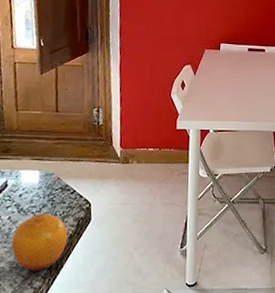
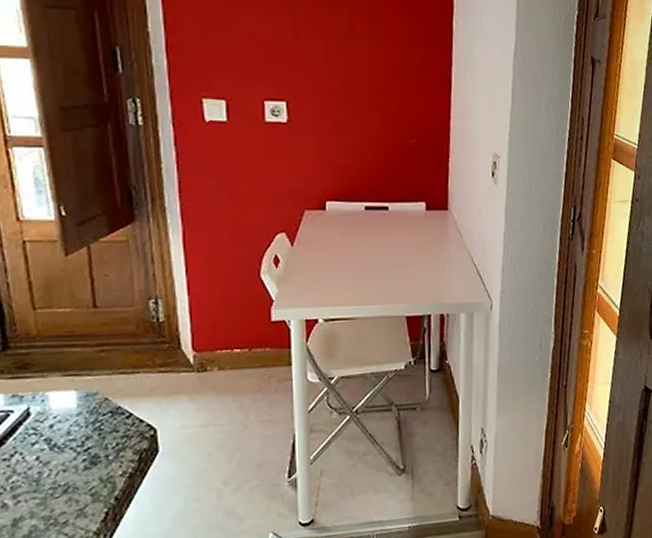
fruit: present [12,213,68,272] -> none [45,447,127,527]

